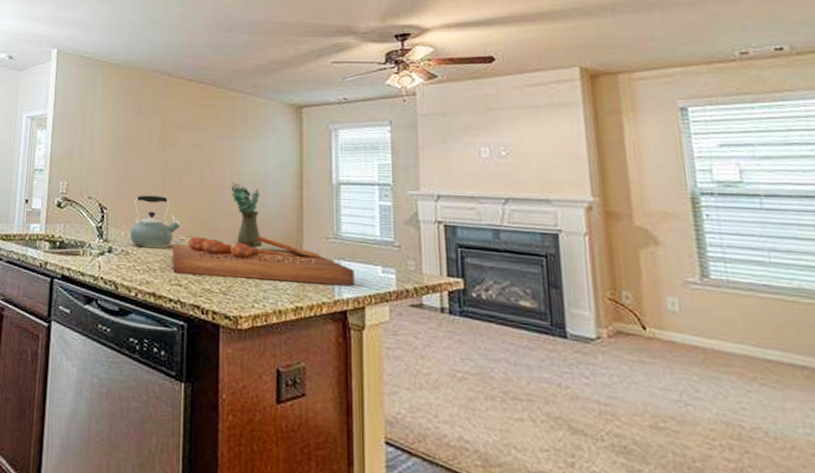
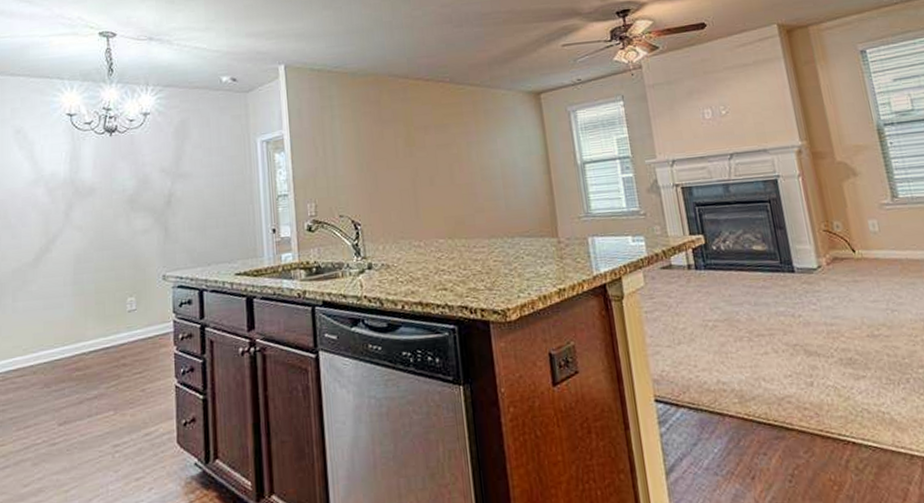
kettle: present [129,195,182,249] -> none [387,202,440,259]
cutting board: present [172,236,355,286] -> none [433,226,610,278]
vase: present [231,182,263,248] -> none [482,177,520,240]

